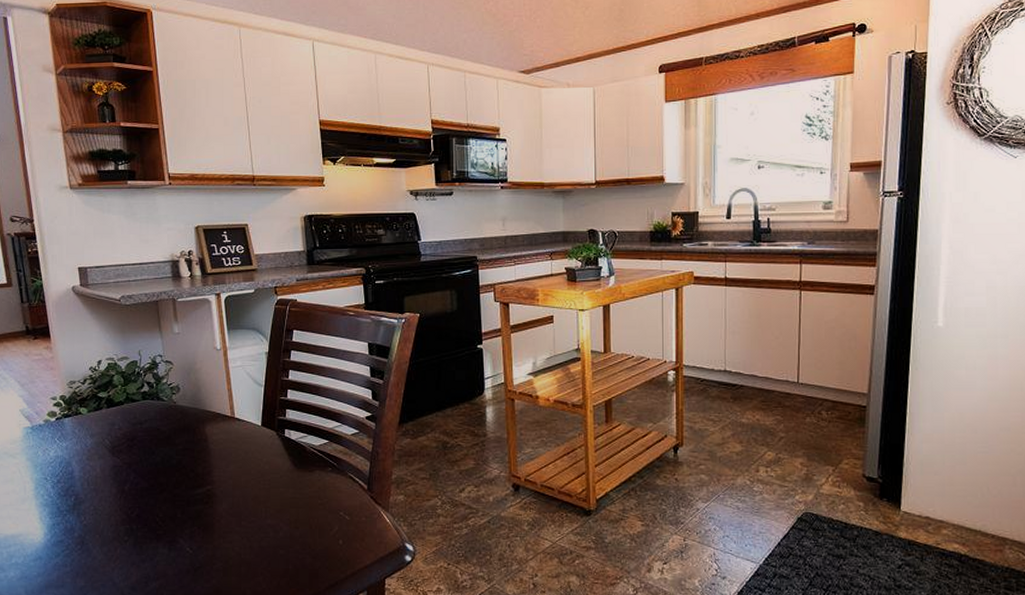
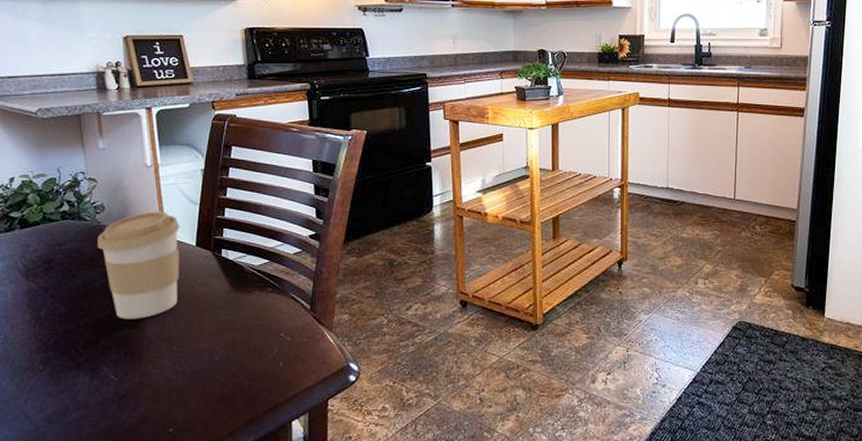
coffee cup: none [173,392,247,495] -> present [97,211,180,319]

